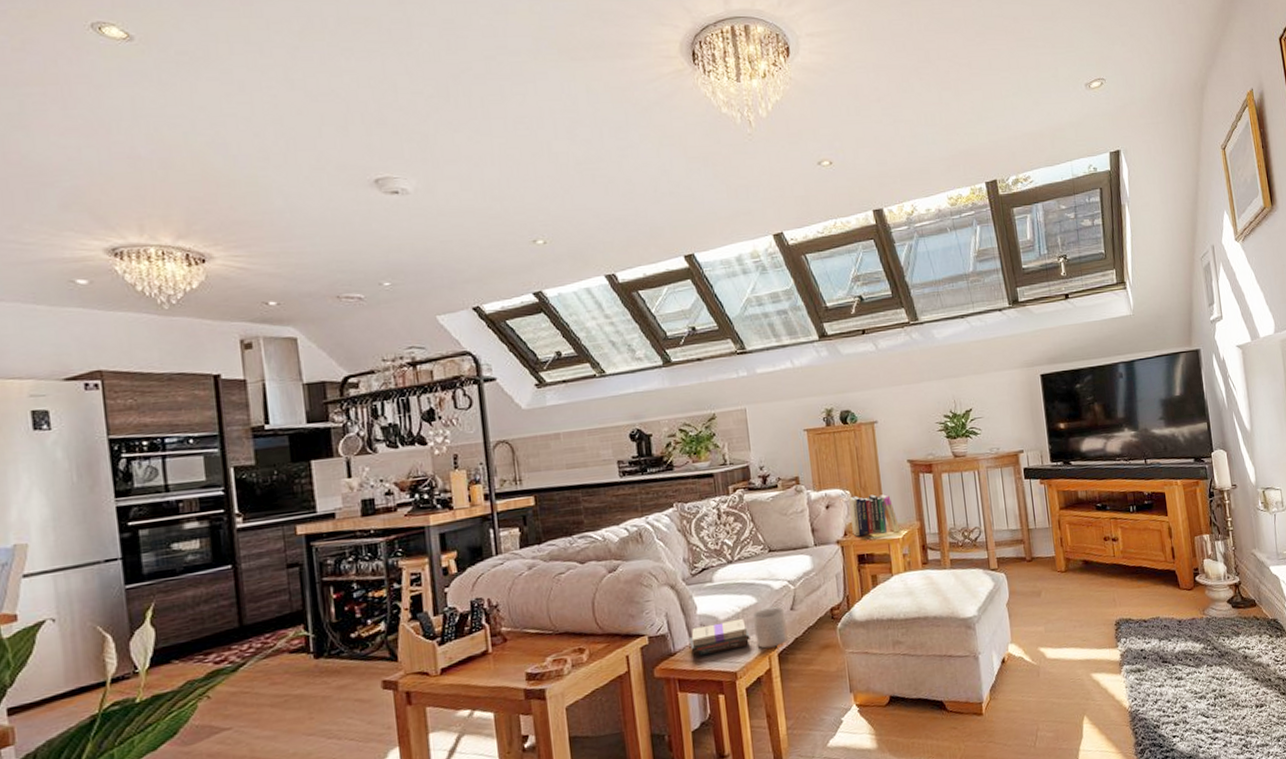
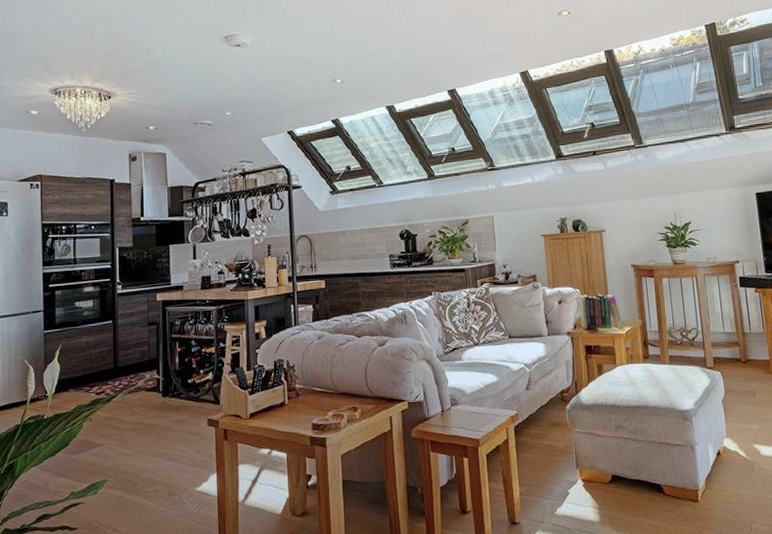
books: present [688,618,750,657] -> none [440,393,491,423]
mug: present [752,607,788,649] -> none [493,386,523,422]

